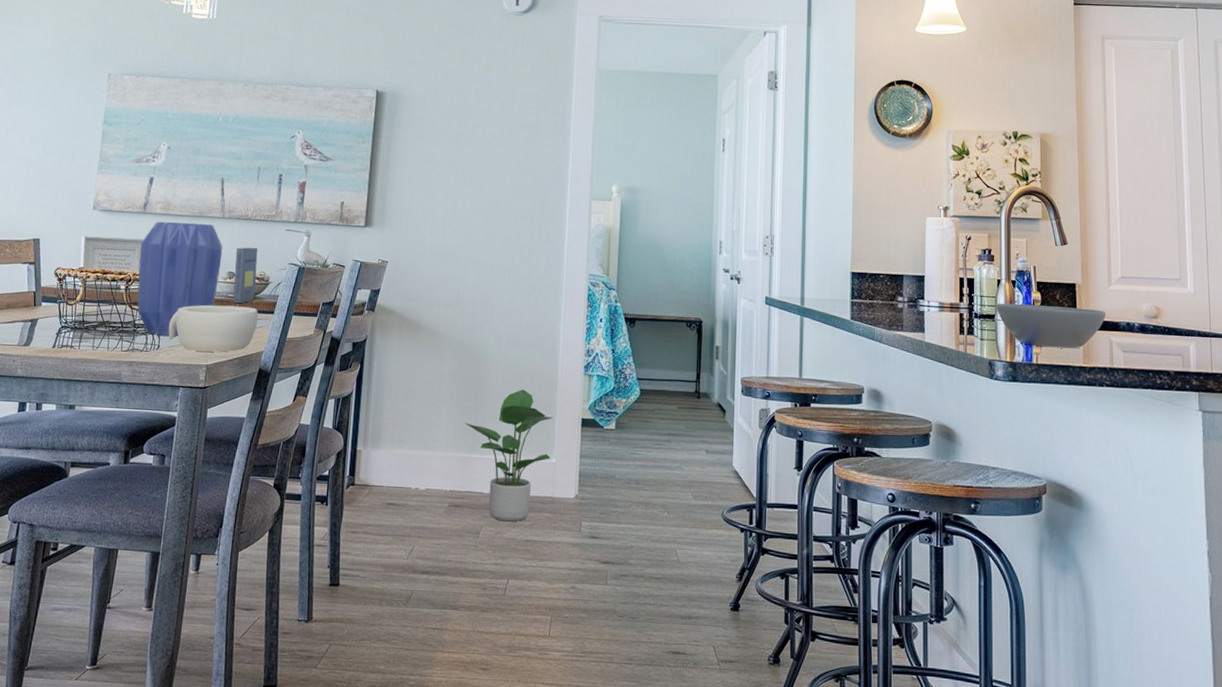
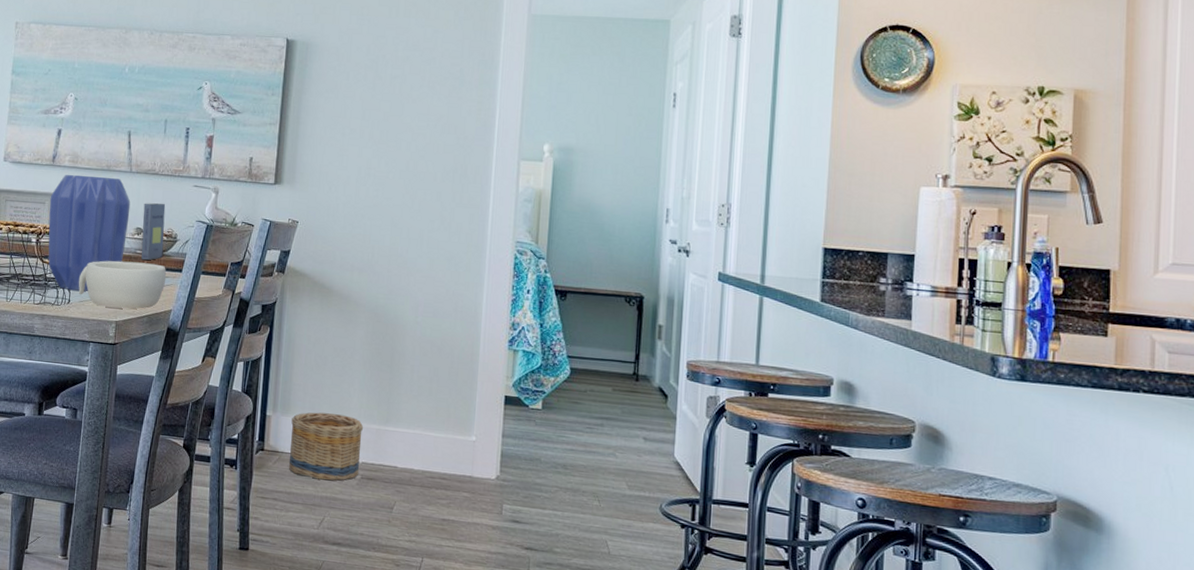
basket: none [379,444,451,511] -> present [289,412,364,481]
potted plant: present [465,389,554,522] -> none [378,361,474,499]
soup bowl: present [996,303,1106,349] -> none [1004,289,1149,347]

